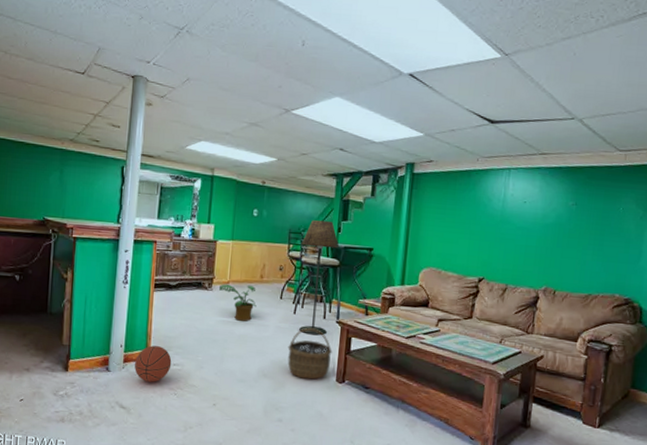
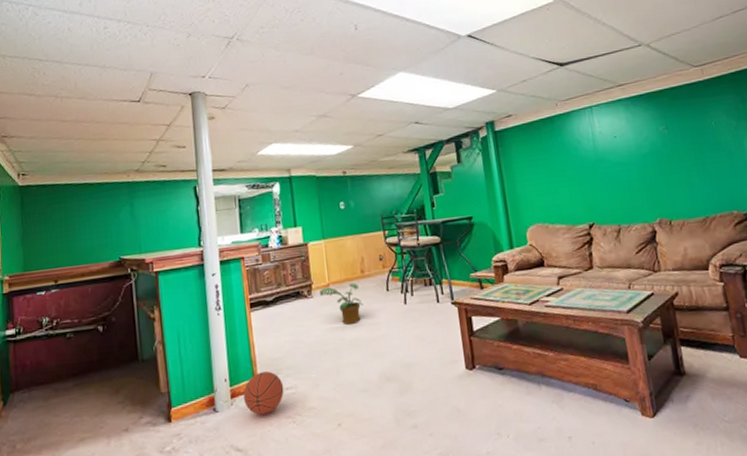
wicker basket: present [287,328,332,379] -> none [406,316,456,374]
floor lamp: present [299,220,340,336] -> none [397,198,444,324]

